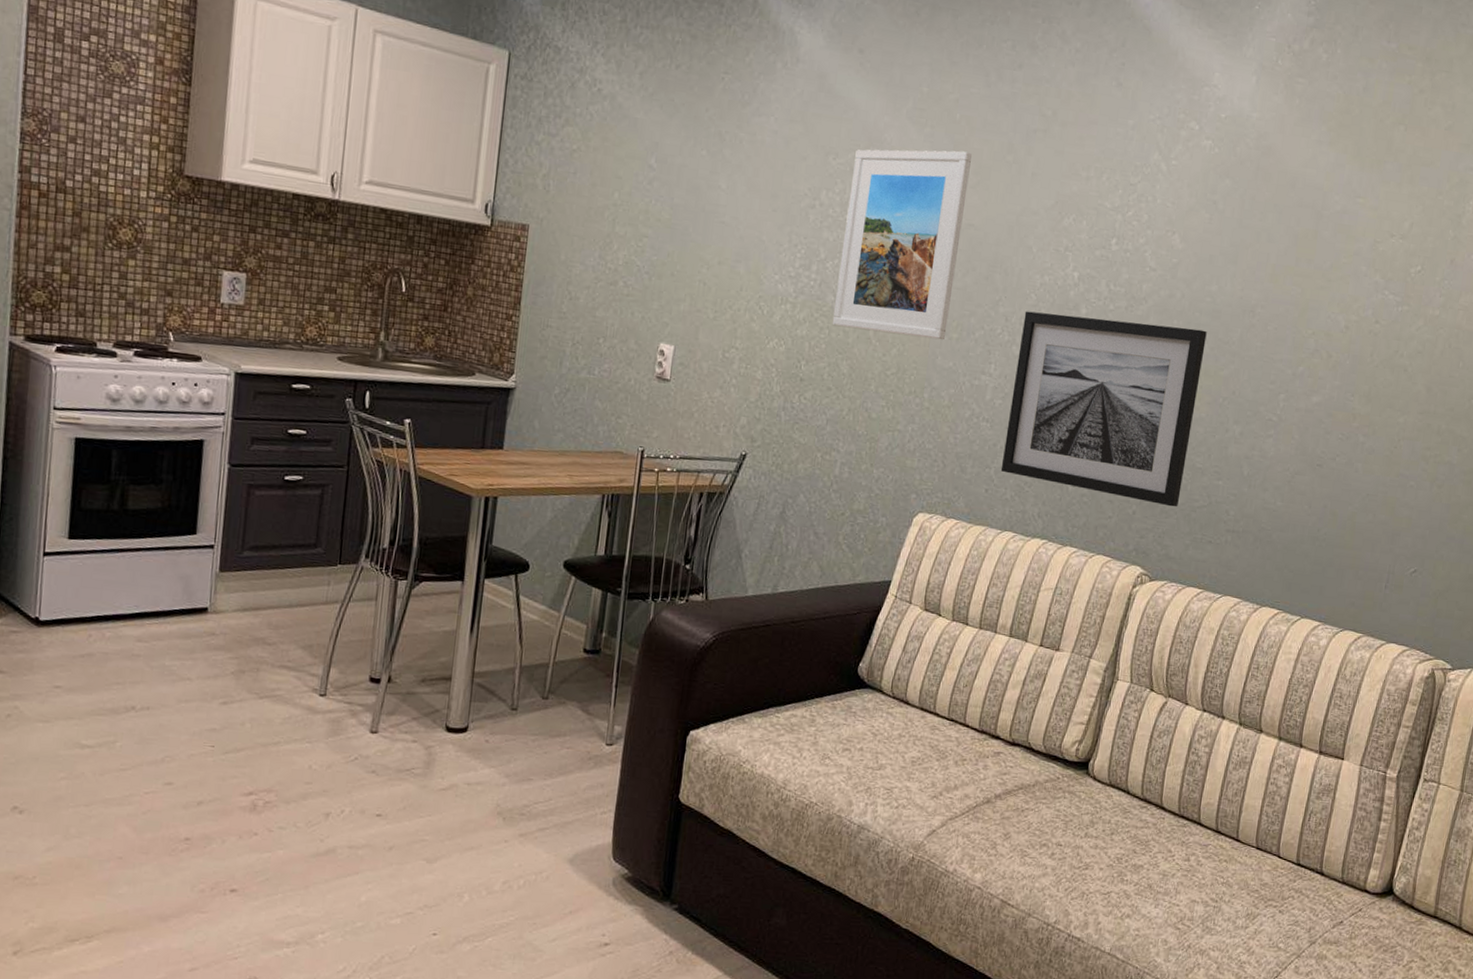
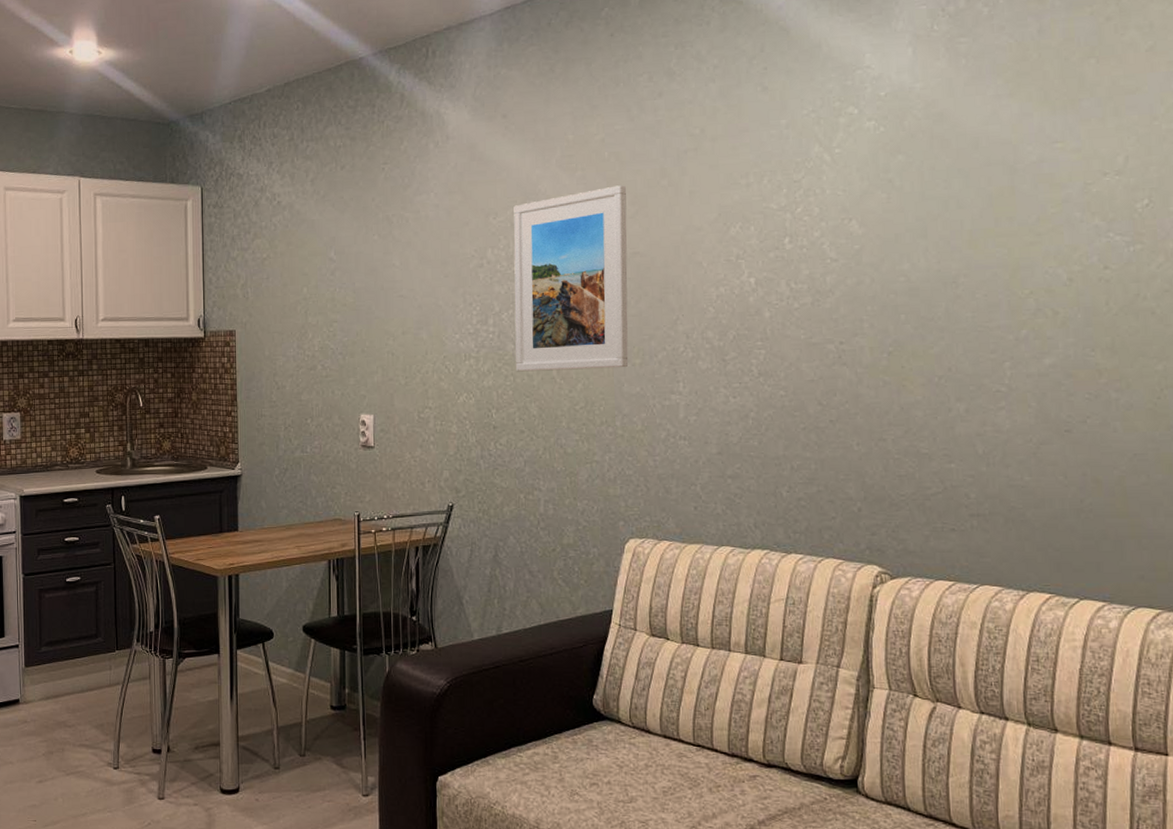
wall art: present [1000,311,1207,507] -> none [705,311,909,498]

